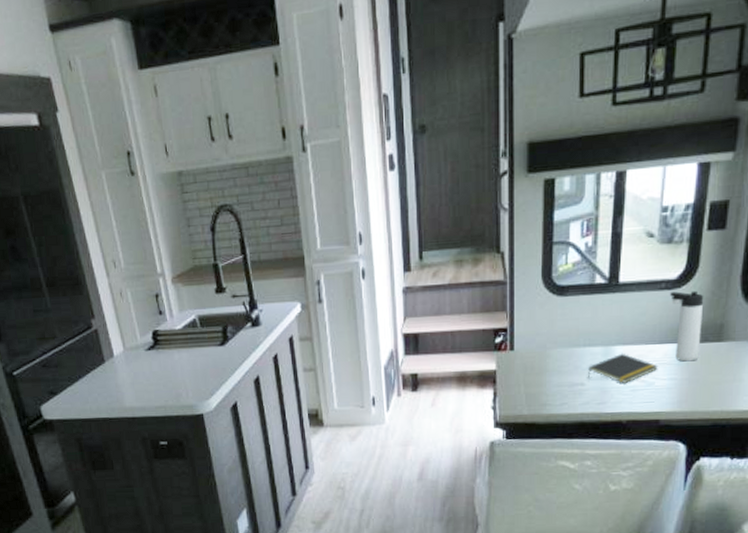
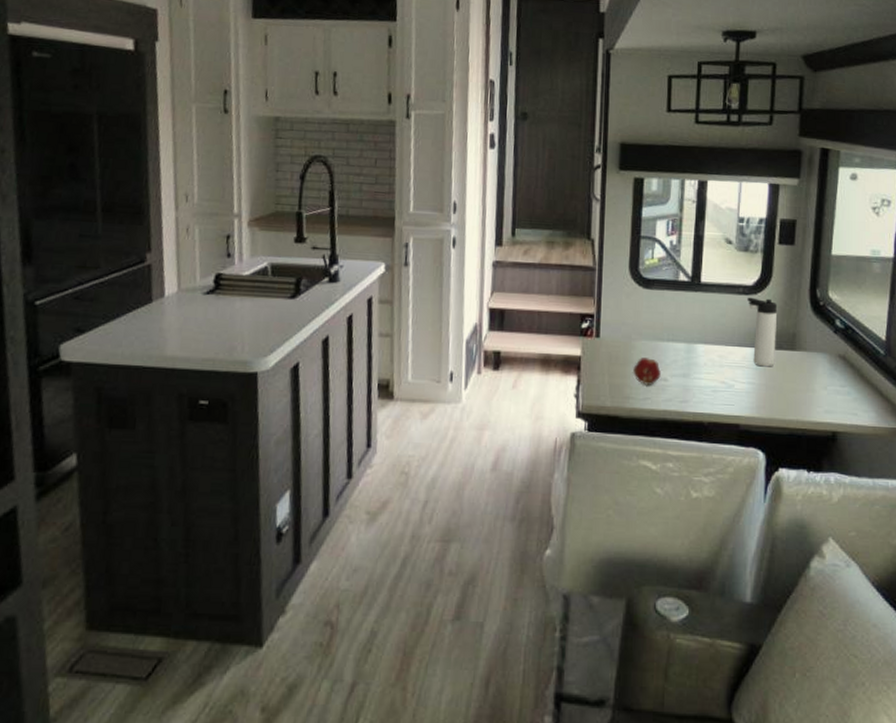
fruit: none [548,365,577,391] -> present [632,357,661,385]
notepad: present [588,353,658,383] -> none [671,351,738,383]

